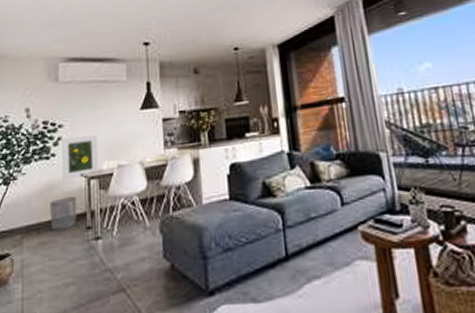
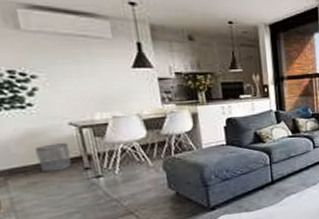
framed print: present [62,135,99,180] -> none [39,88,91,128]

